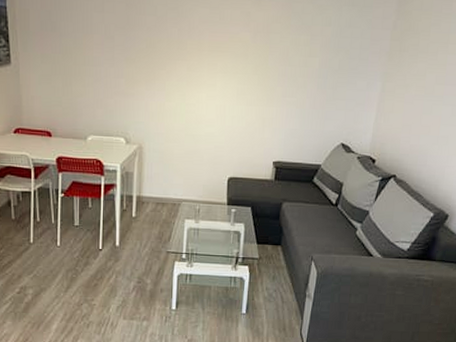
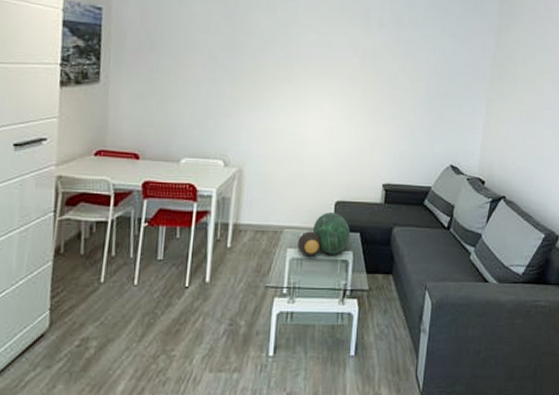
decorative bowl: none [194,188,242,227] -> present [298,213,351,257]

